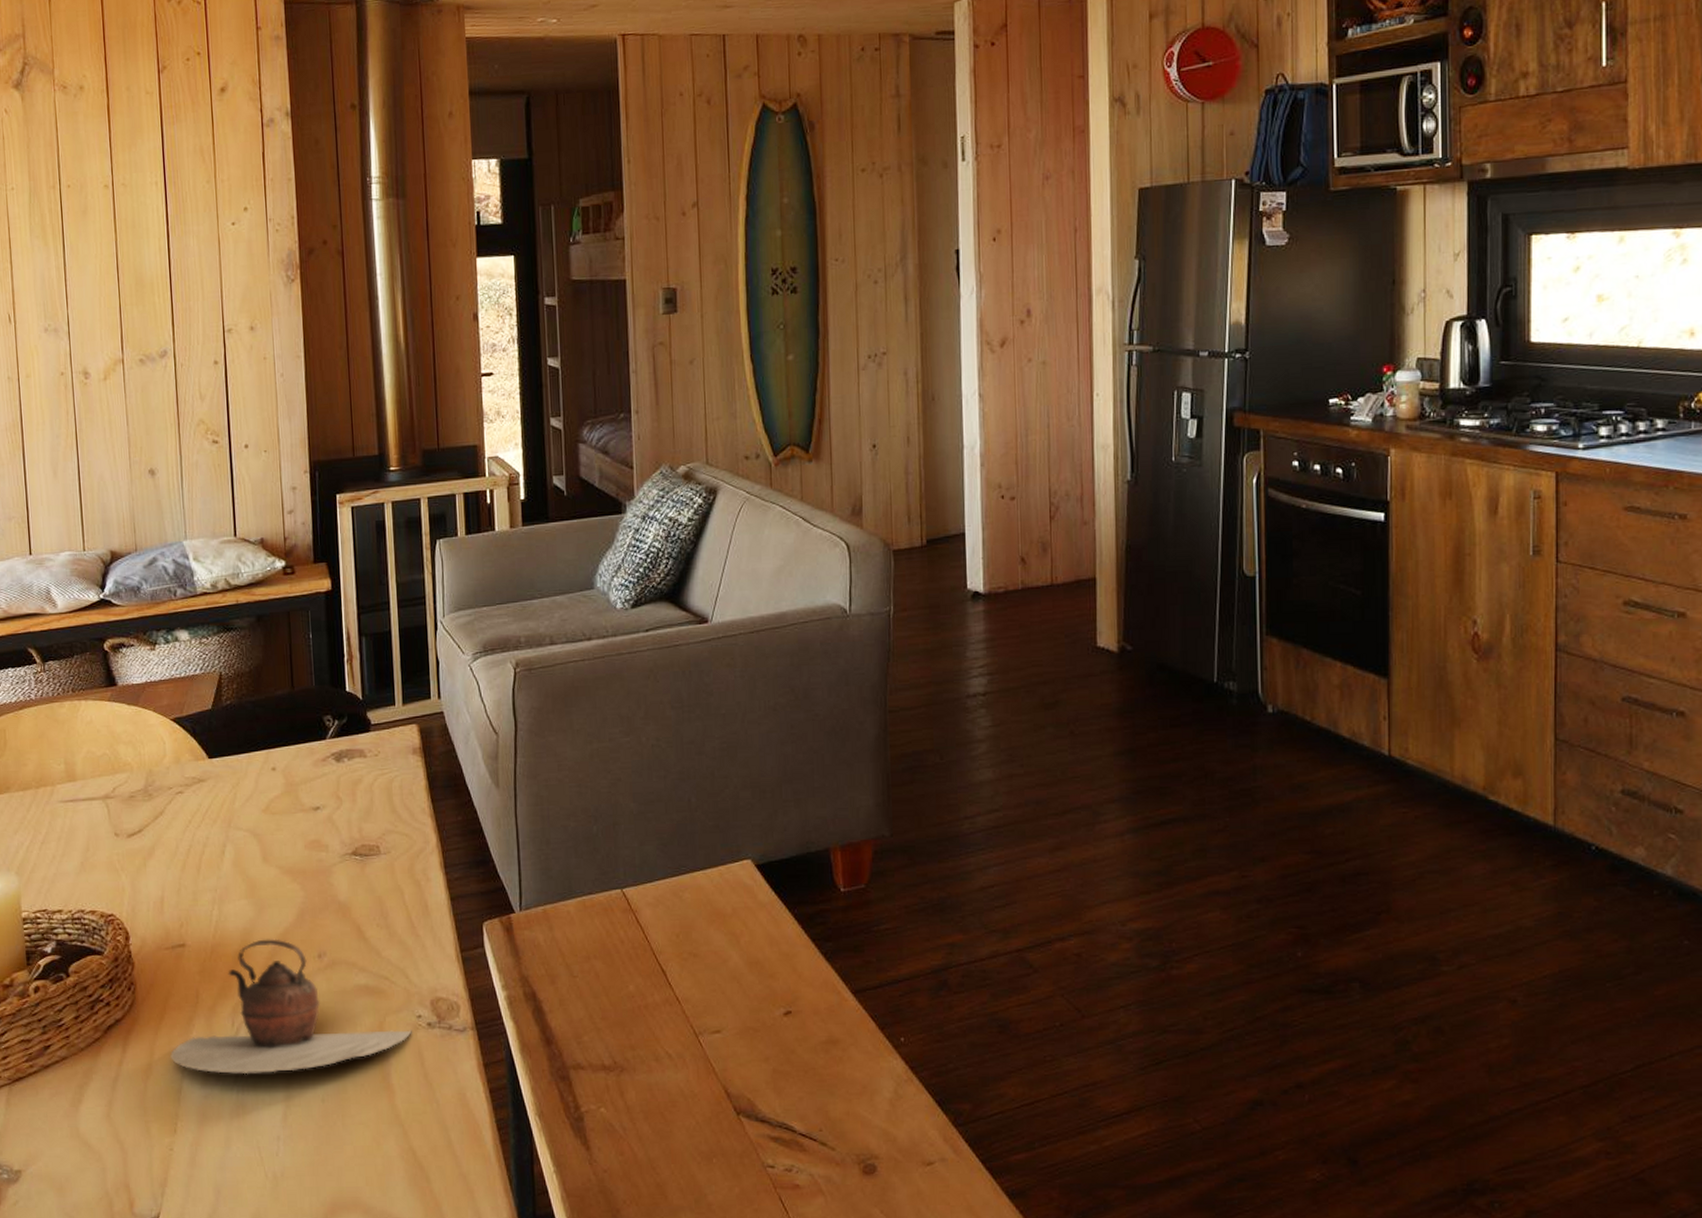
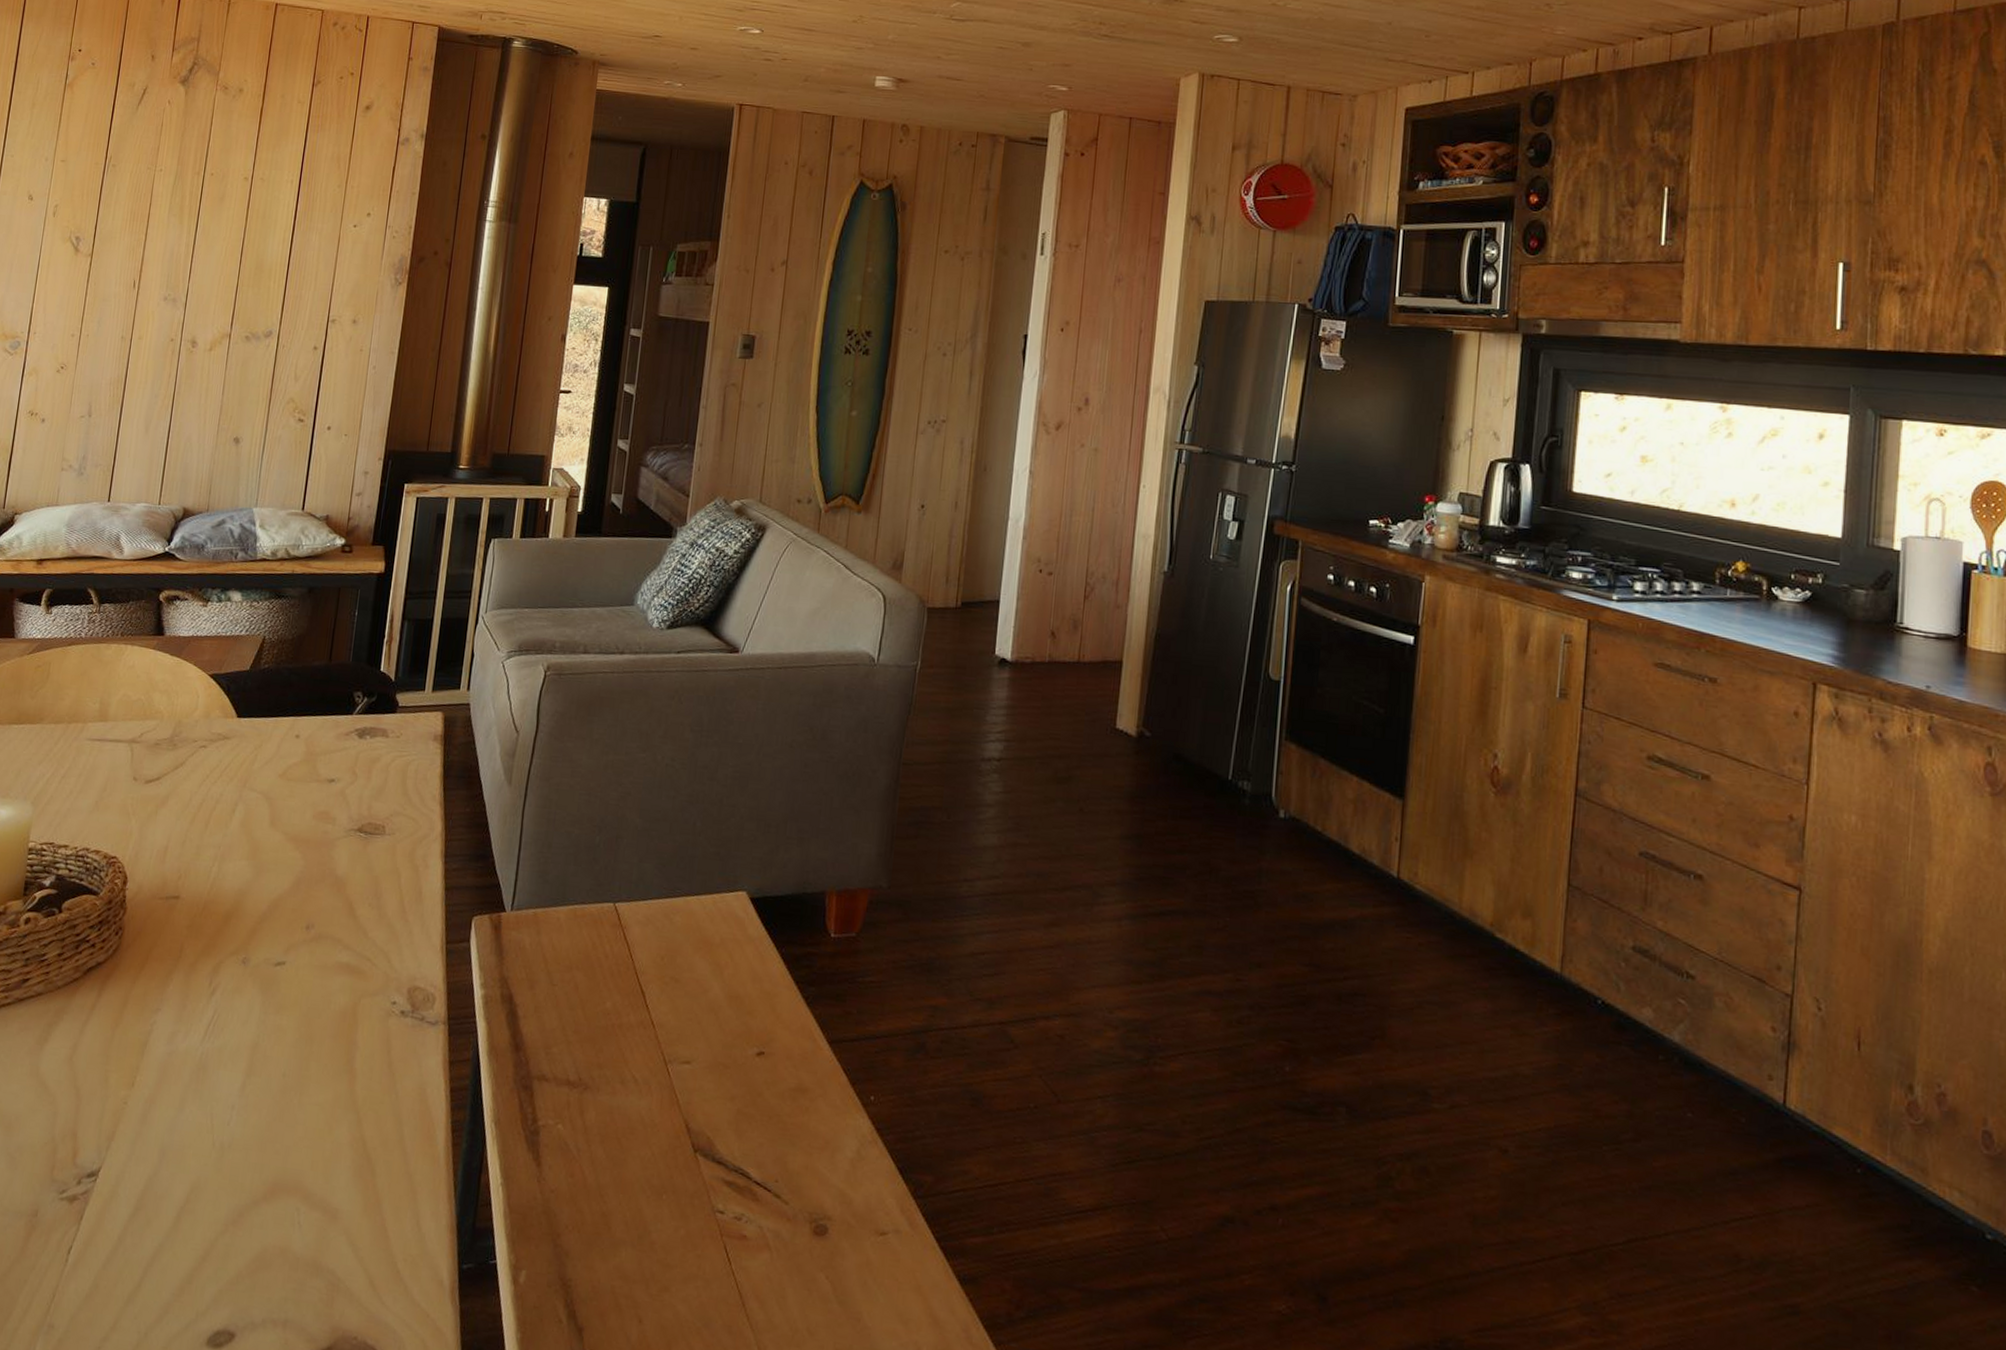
teapot: present [170,939,412,1075] -> none [143,902,384,1041]

